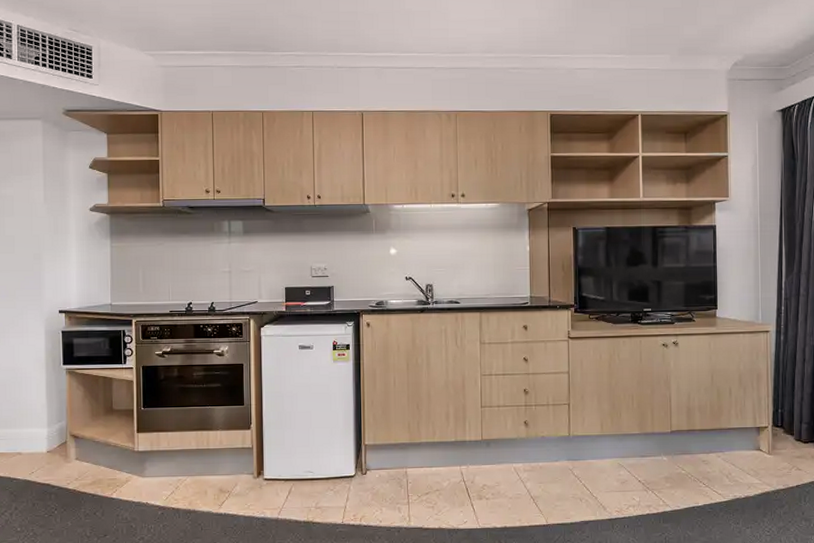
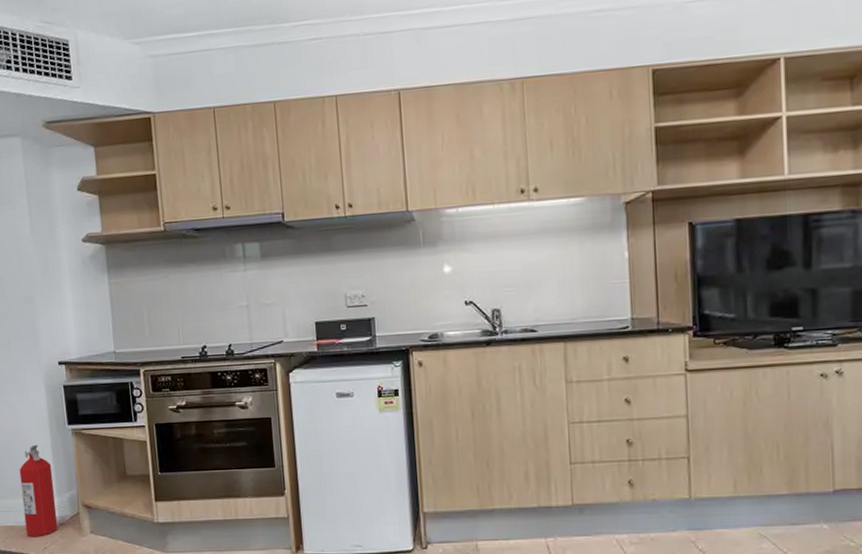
fire extinguisher: none [14,381,46,462] -> present [19,444,58,536]

